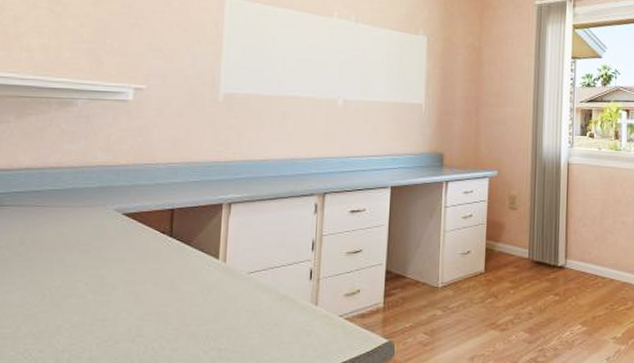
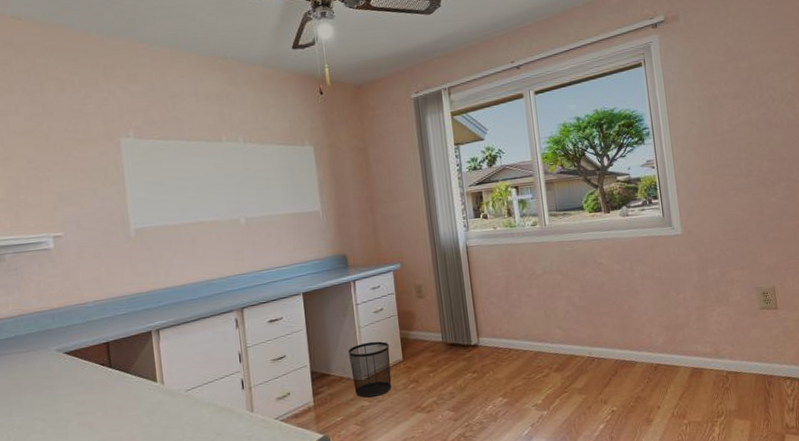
waste bin: none [428,248,472,306] -> present [347,341,392,398]

